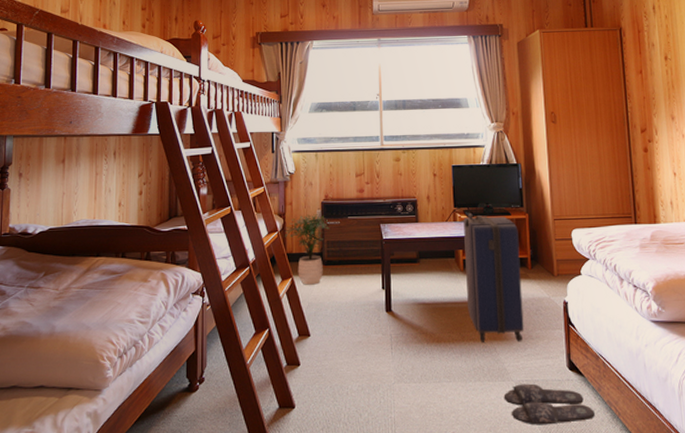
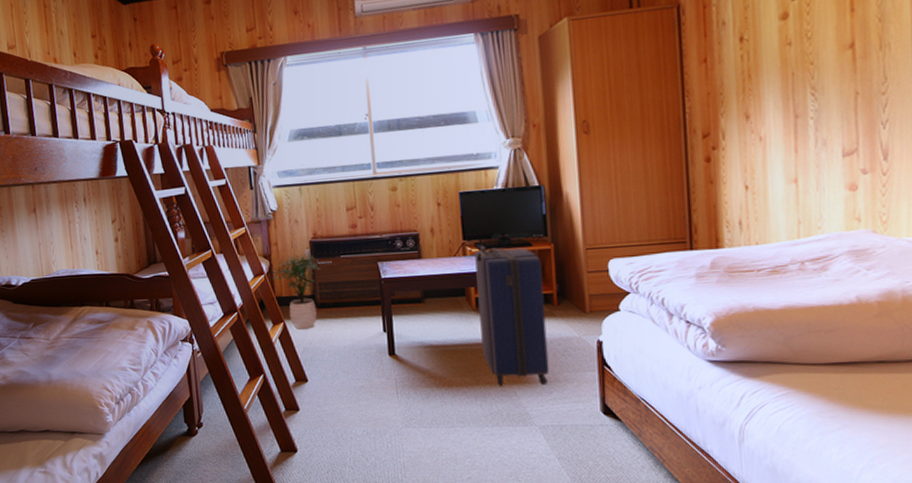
slippers: present [503,383,595,425] -> none [526,428,634,471]

